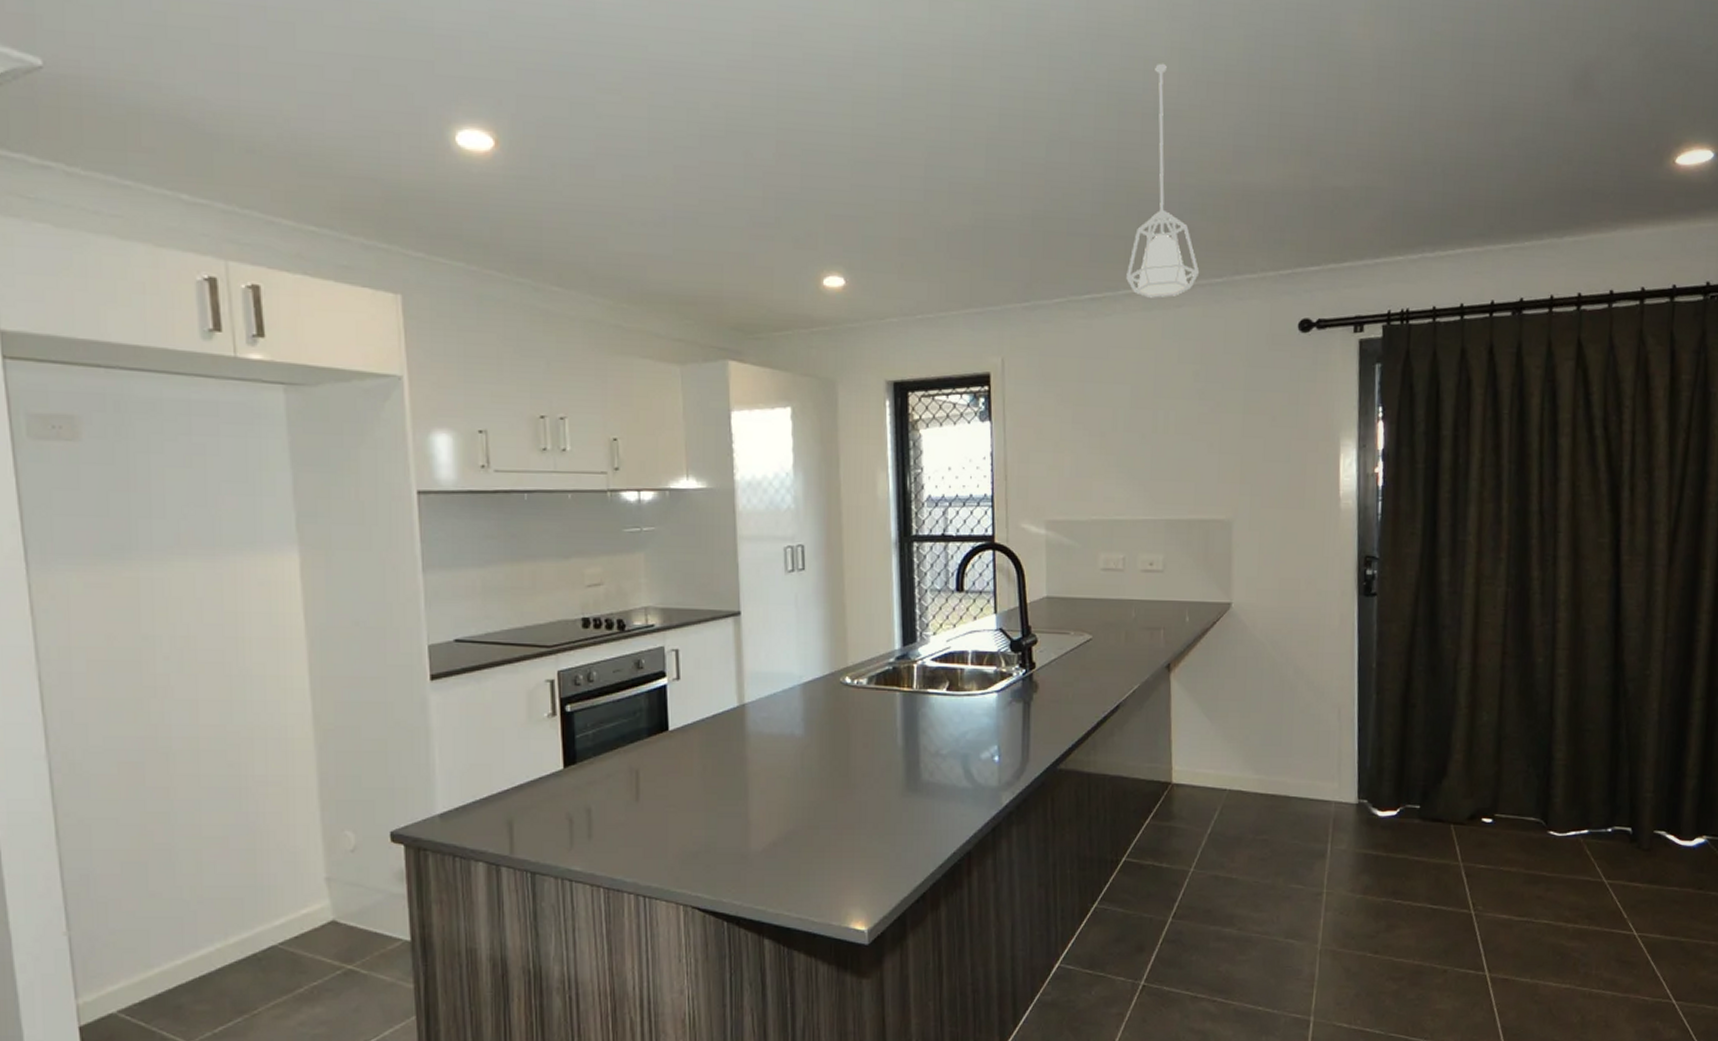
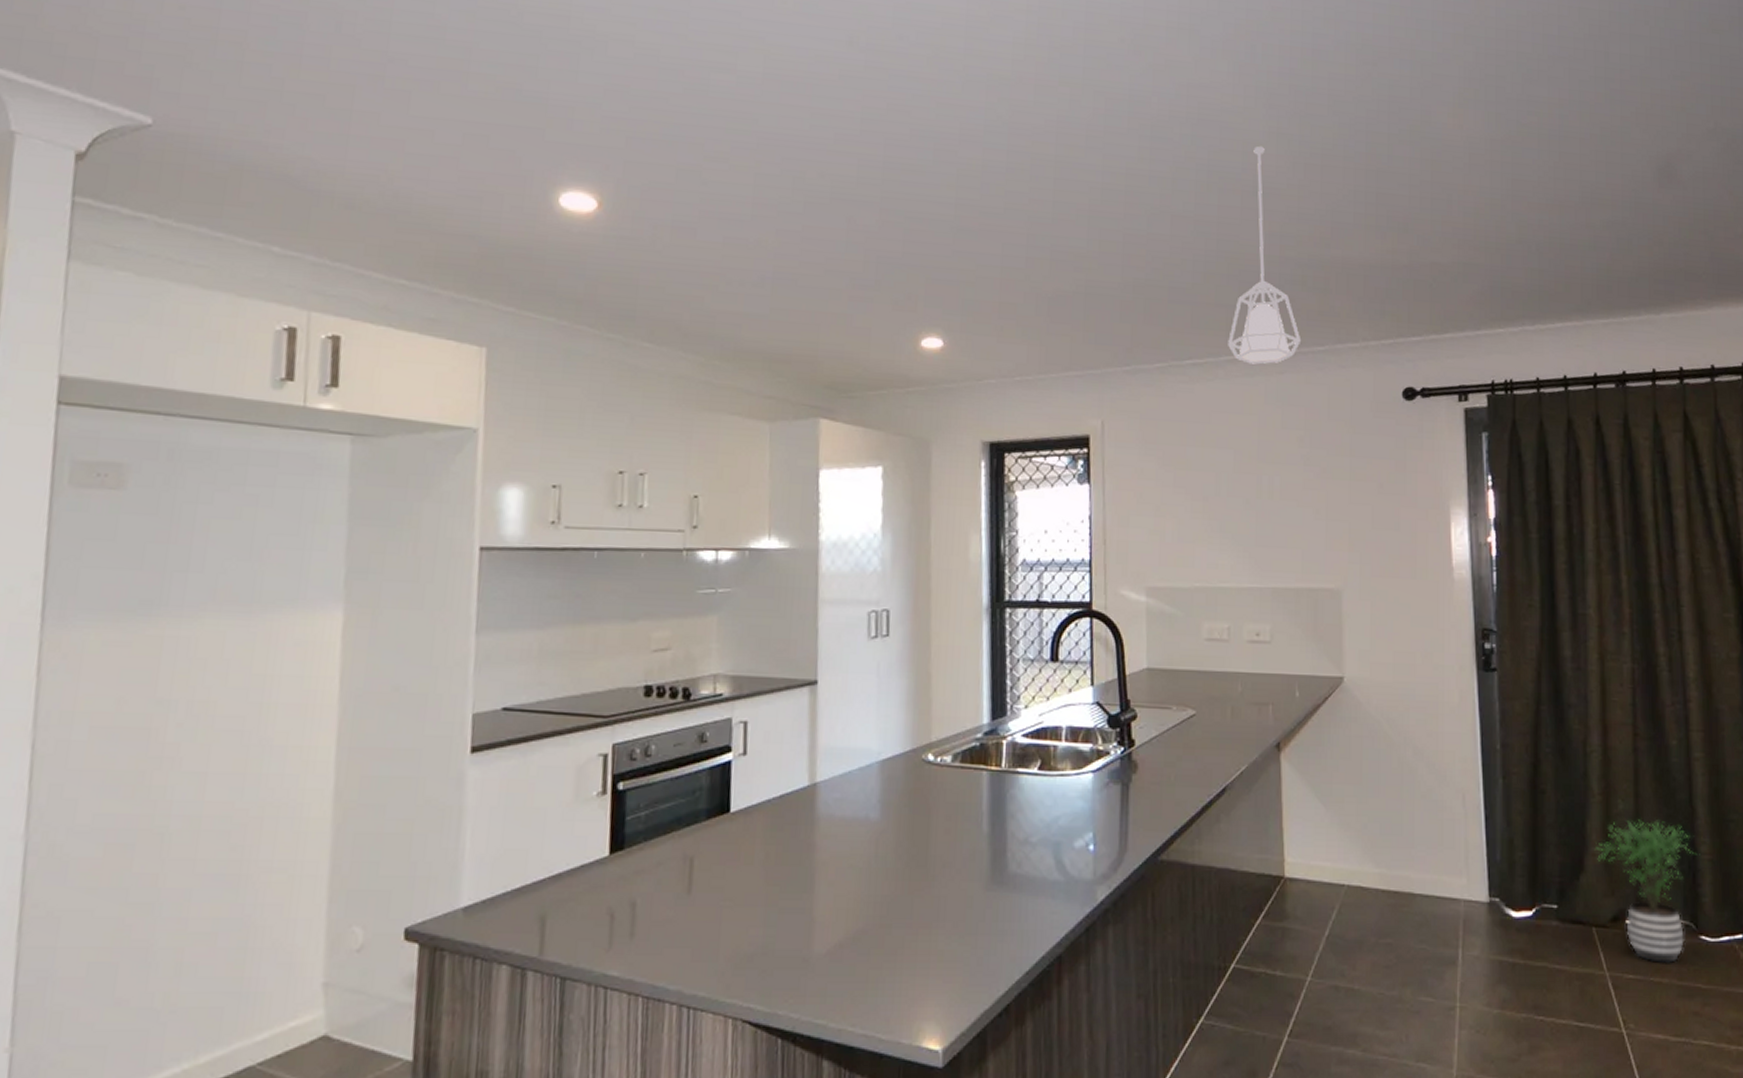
potted plant: none [1457,730,1556,855] -> present [1594,819,1700,963]

